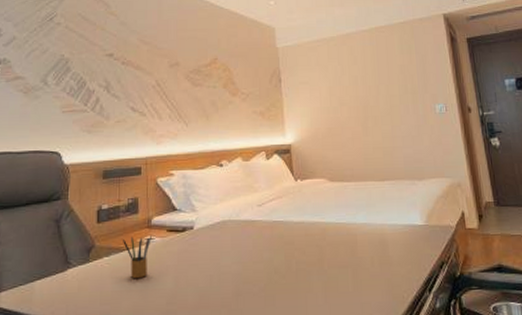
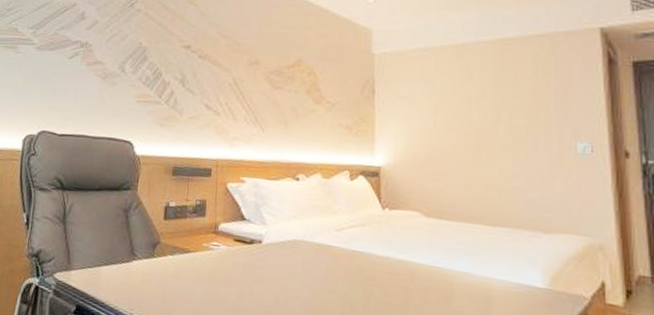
pencil box: present [123,235,152,279] -> none [188,239,218,285]

